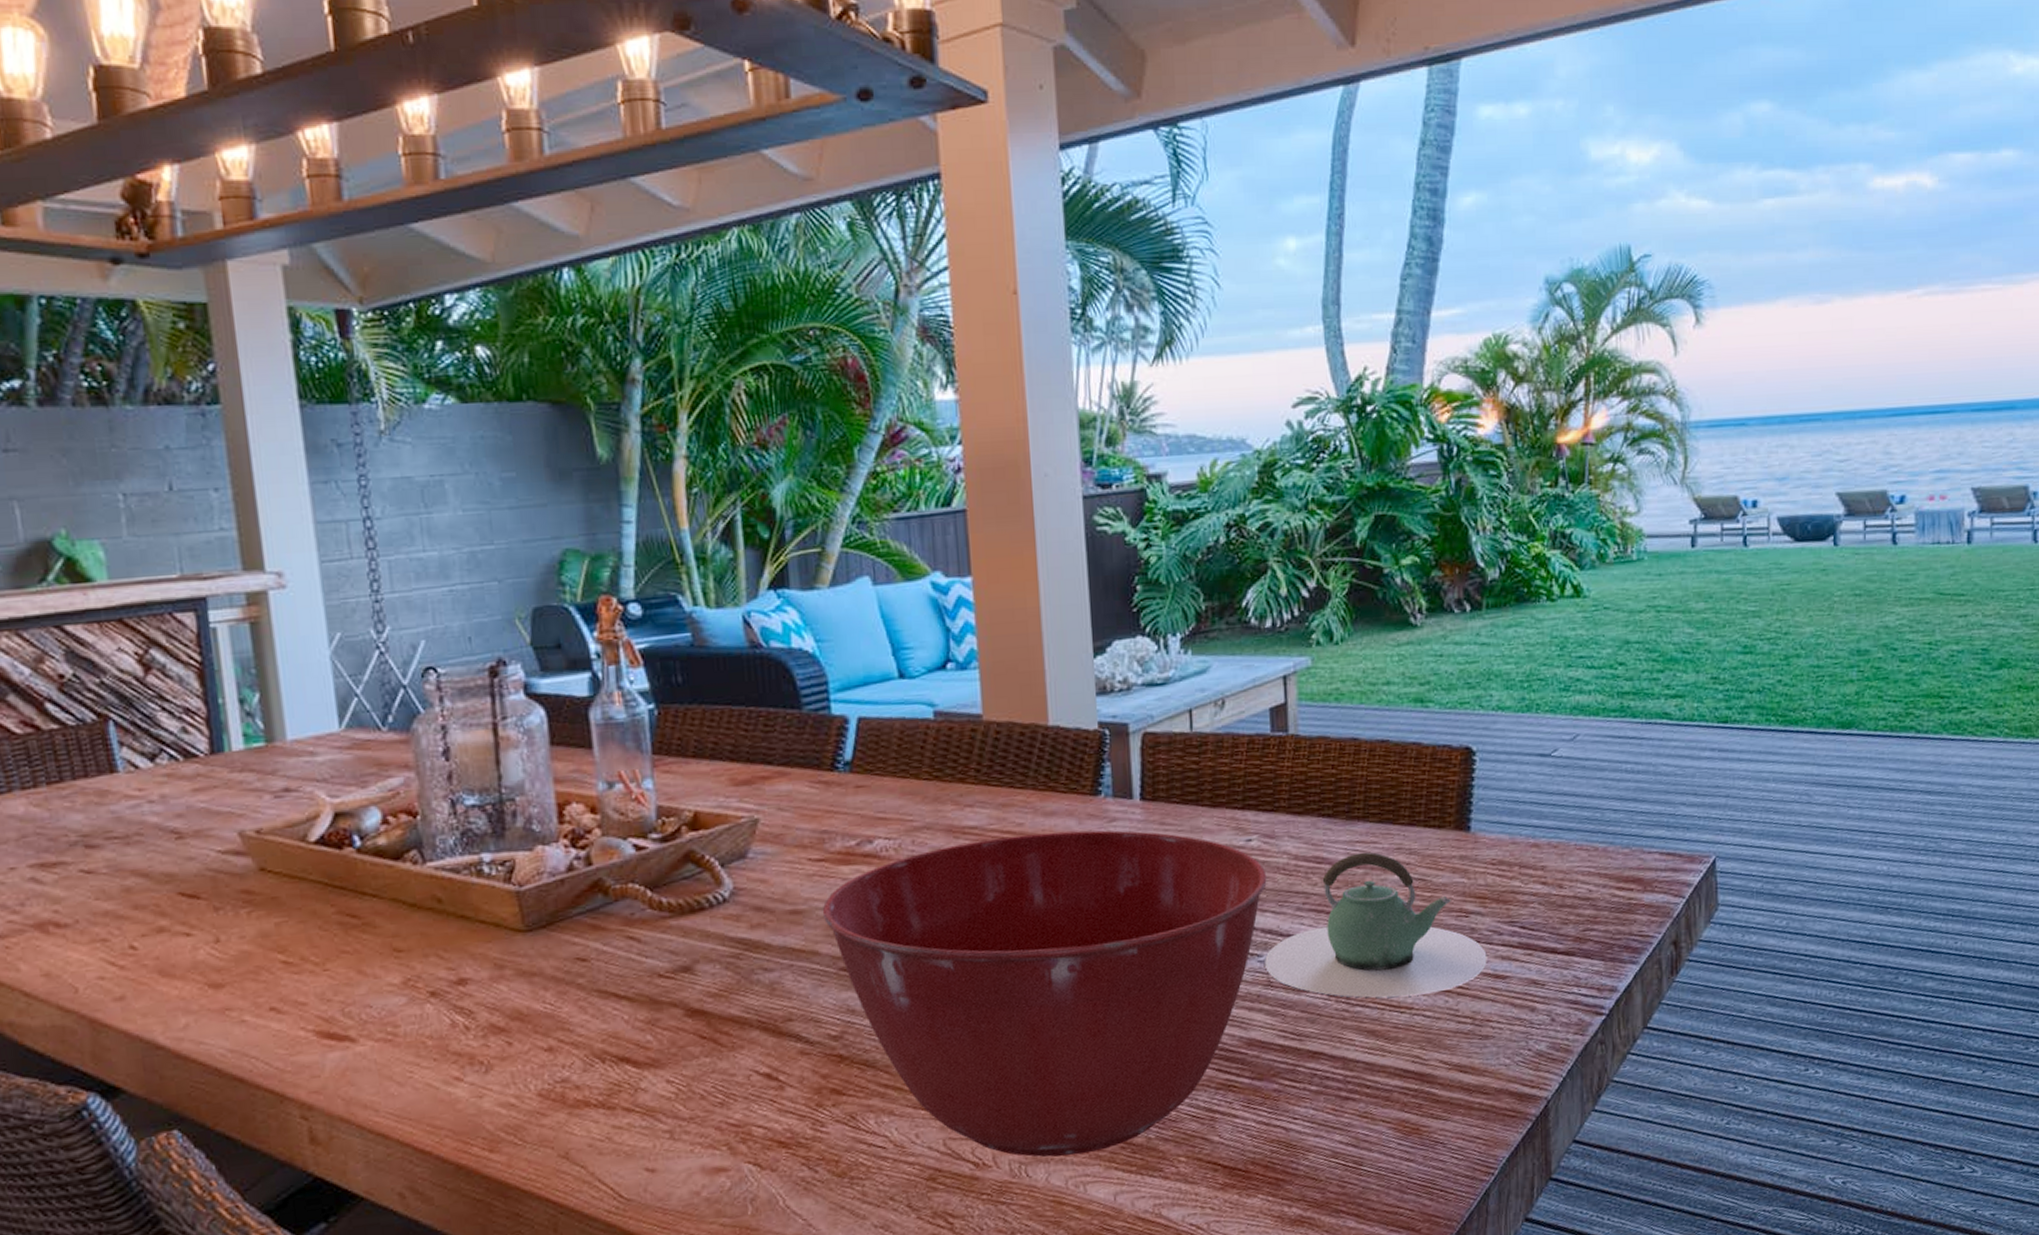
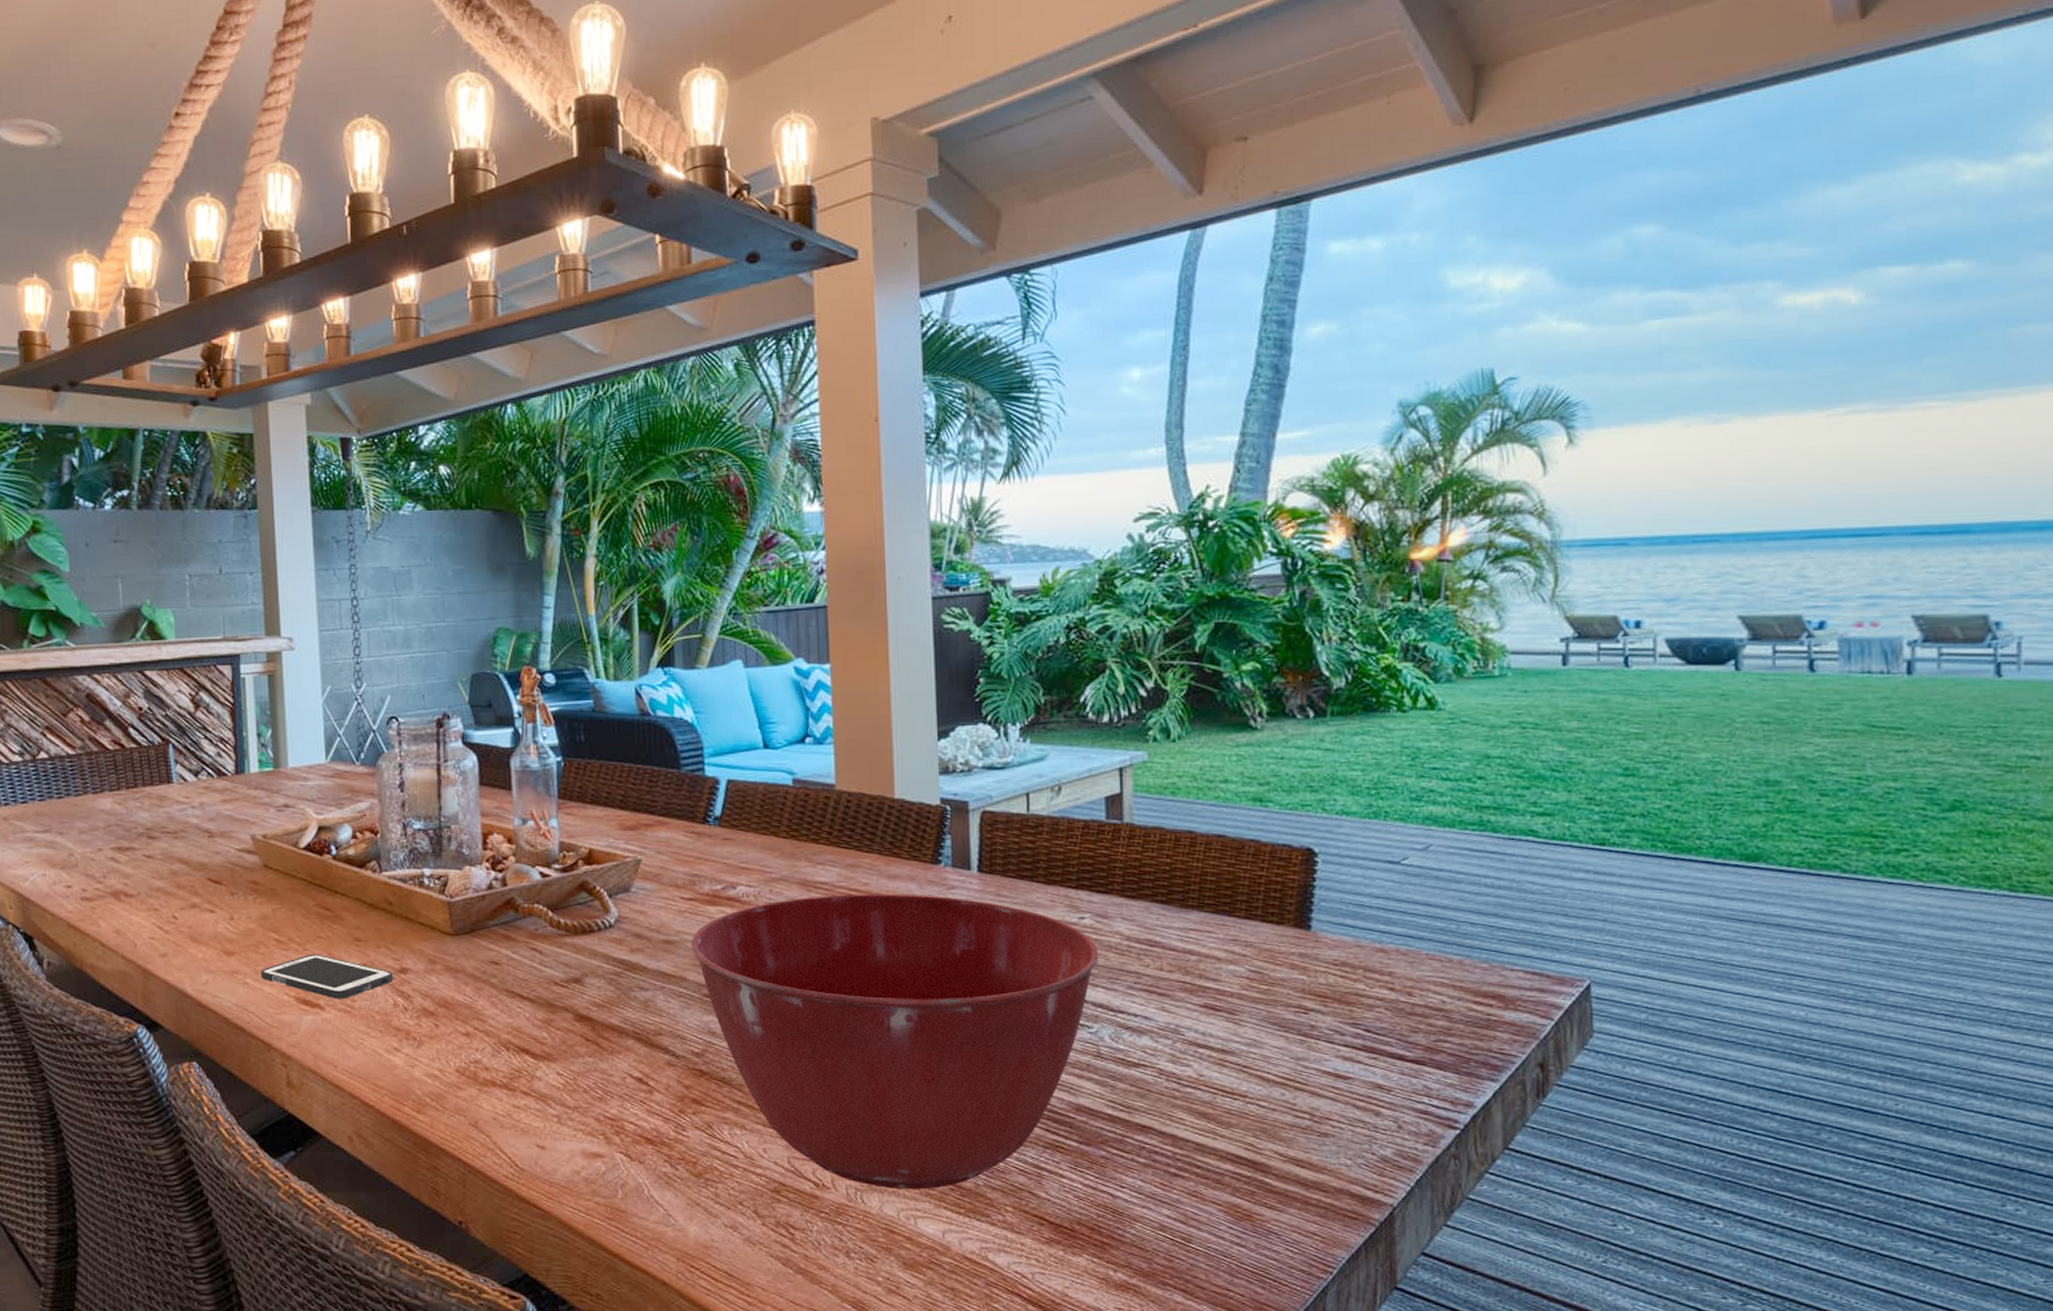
cell phone: none [263,973,449,1028] -> present [260,953,394,999]
teapot: present [1265,851,1487,998] -> none [1095,940,1328,1084]

